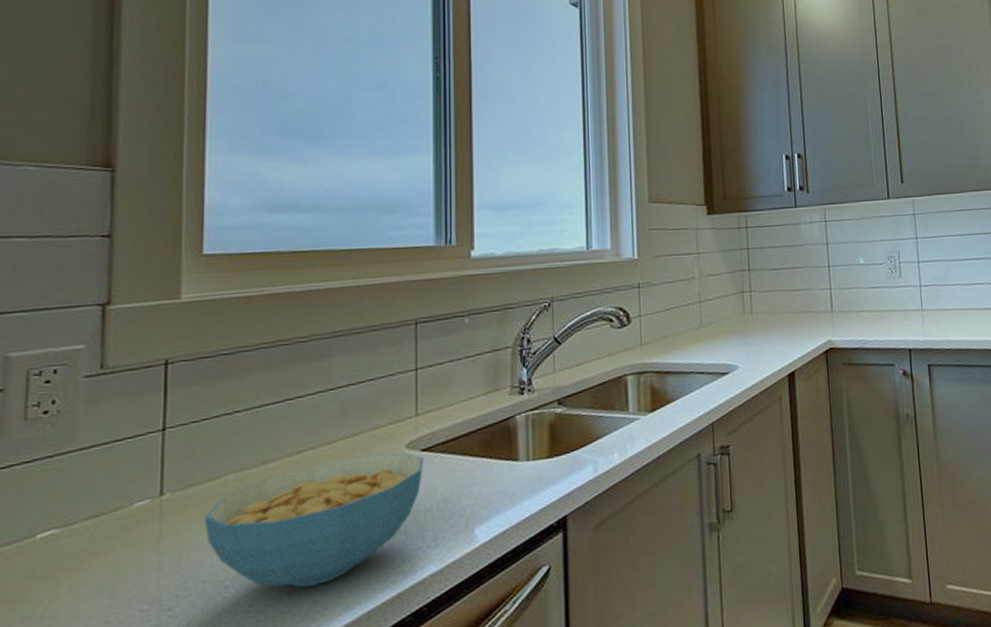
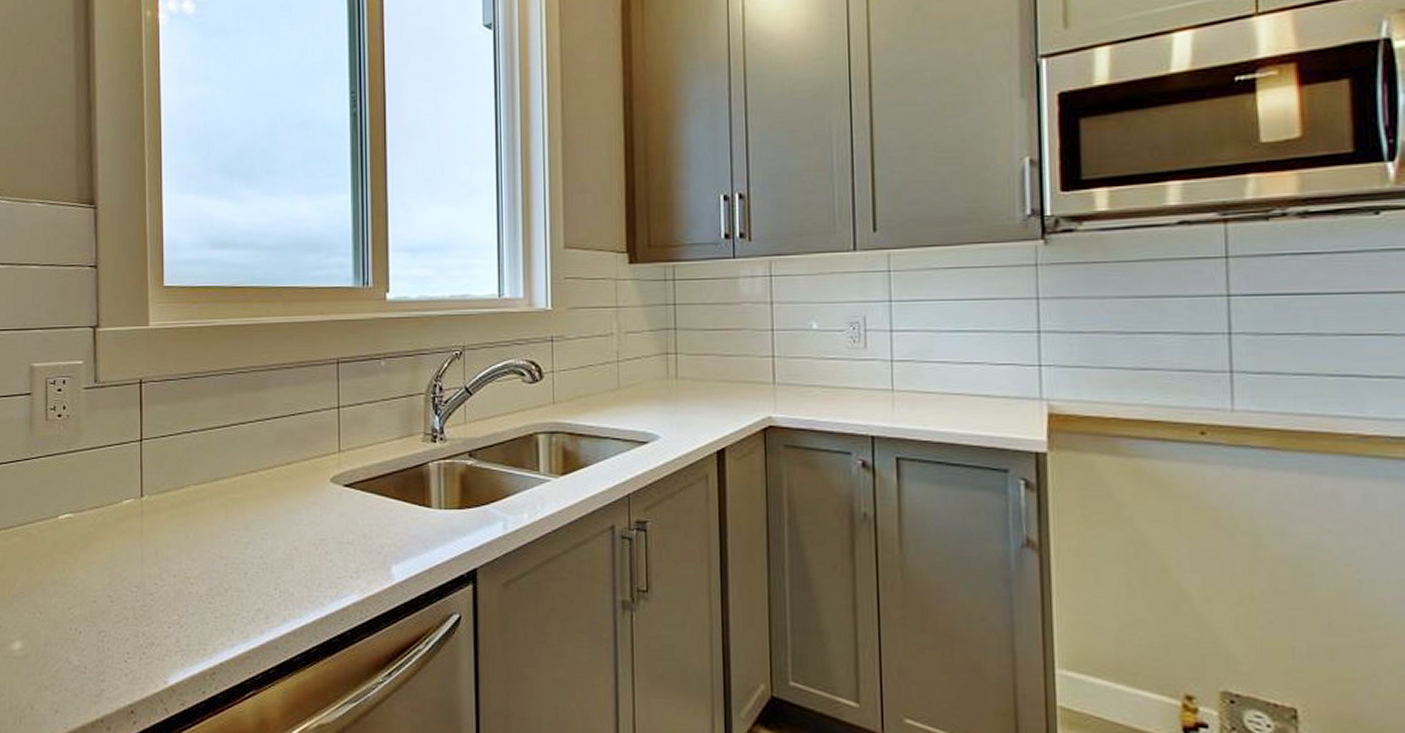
cereal bowl: present [204,452,424,588] -> none [173,484,347,595]

